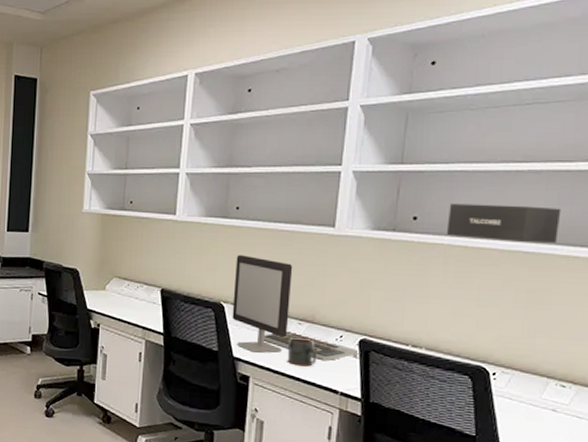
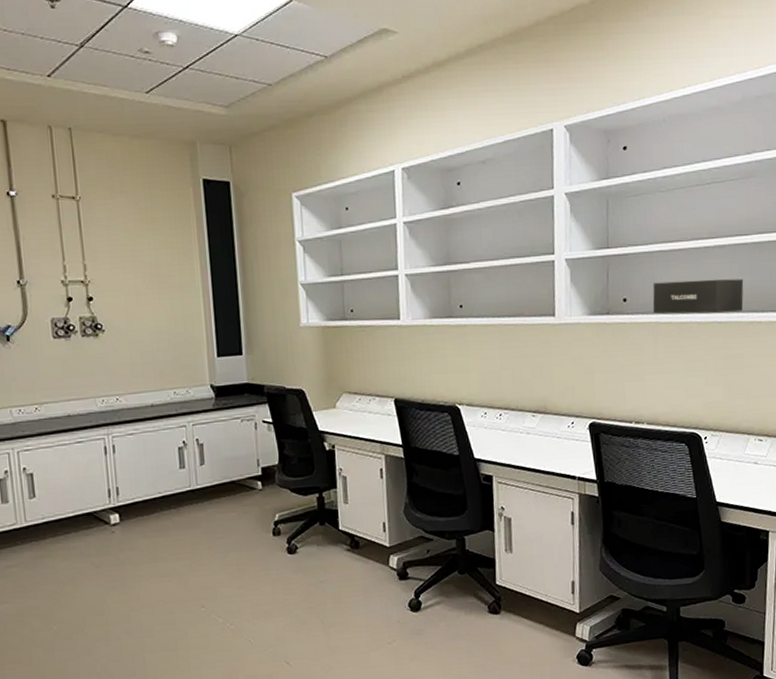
computer monitor: present [232,254,293,353] -> none [466,353,523,451]
computer keyboard: present [263,330,359,361] -> none [501,423,590,450]
mug: present [287,337,318,367] -> none [525,429,554,458]

